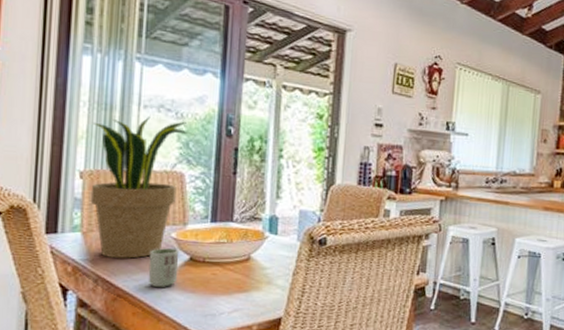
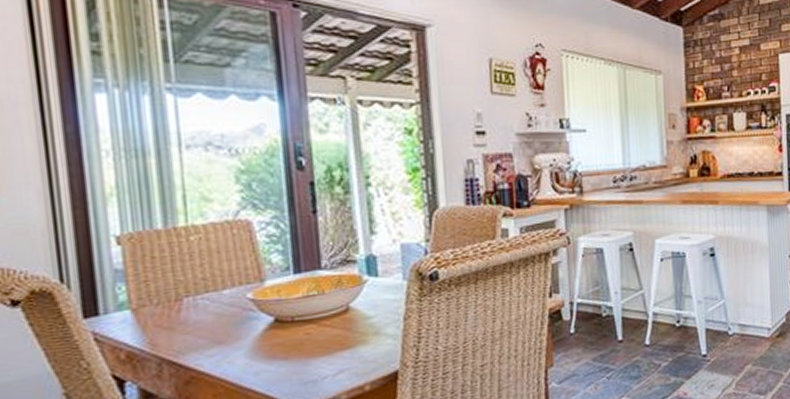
potted plant: present [91,115,187,259] -> none [123,157,247,335]
cup: present [148,248,179,287] -> none [222,311,264,360]

